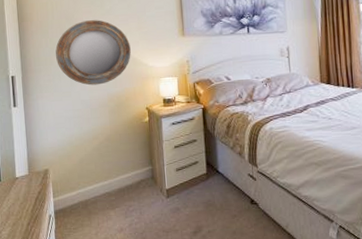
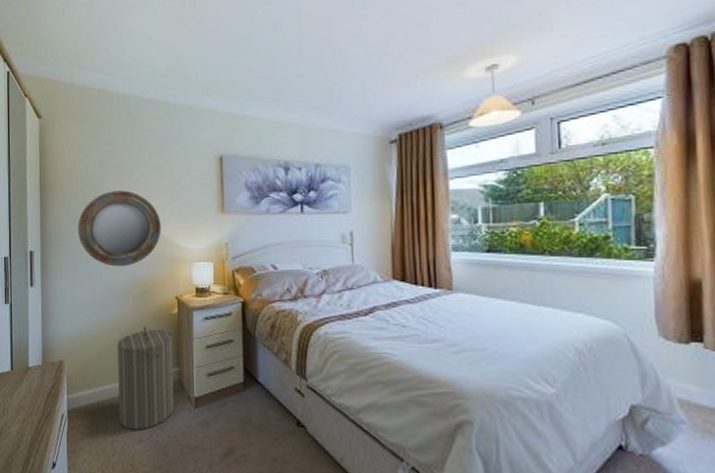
laundry hamper: none [97,134,149,222] -> present [117,326,174,430]

